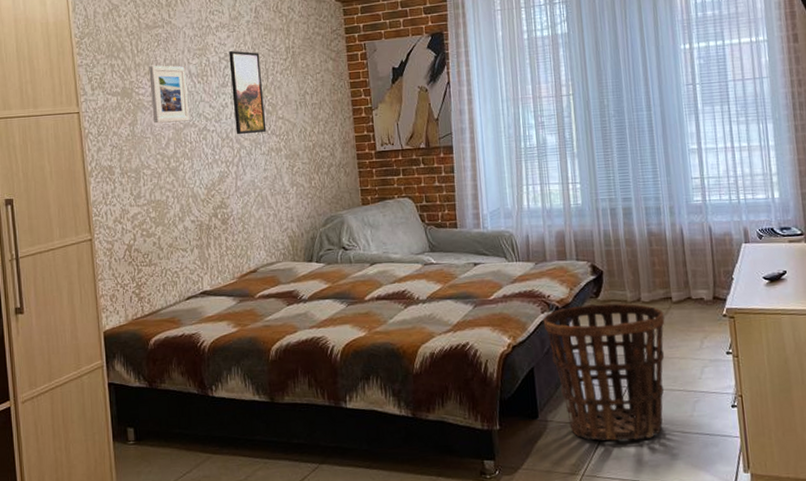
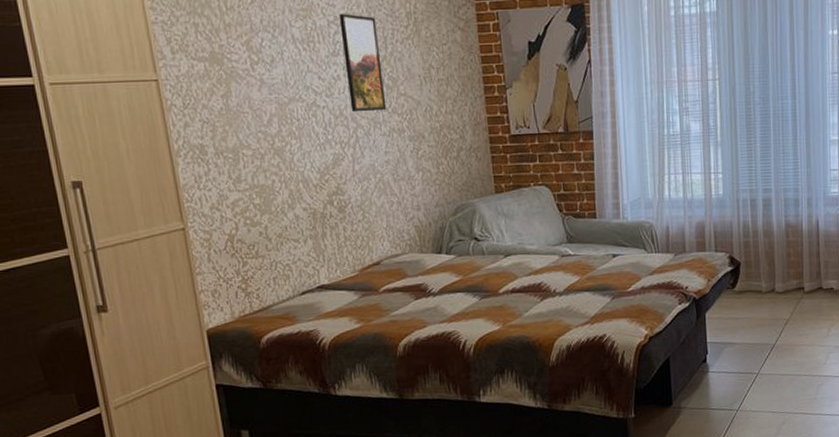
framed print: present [149,65,190,124] -> none [242,26,296,96]
basket: present [543,303,665,441] -> none [680,293,797,424]

